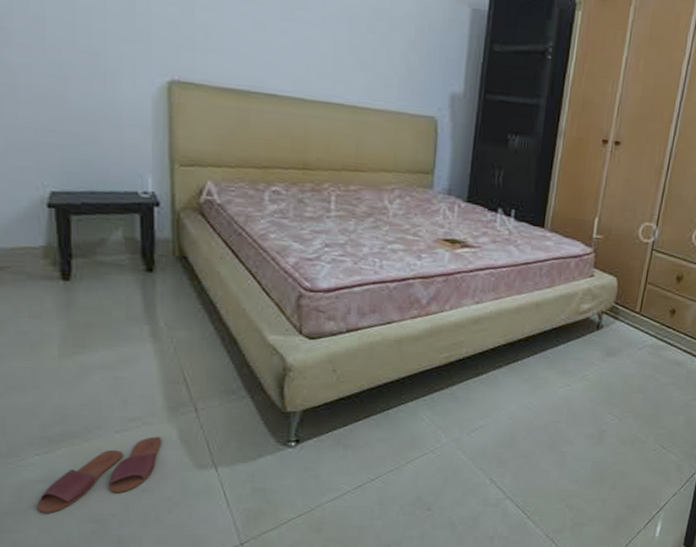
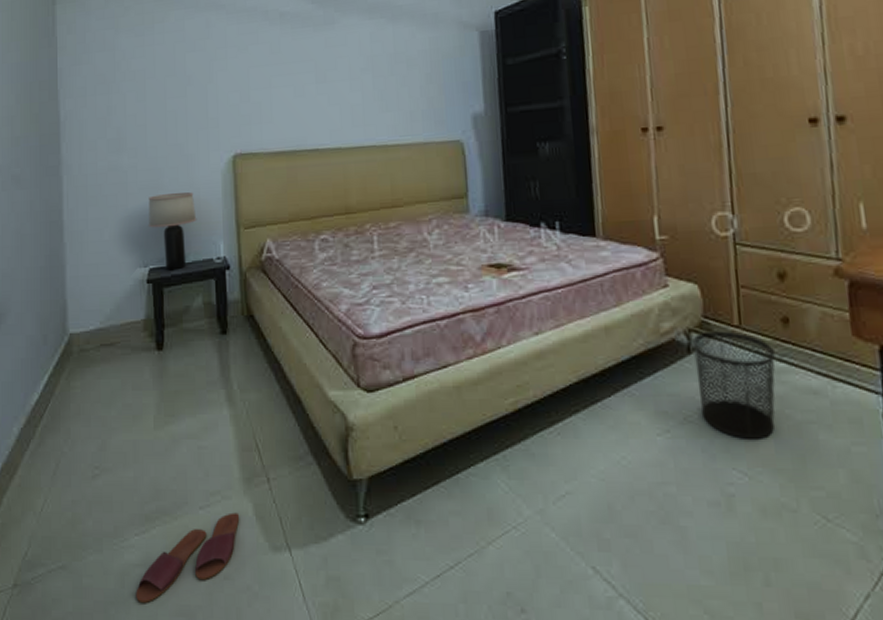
table lamp: none [48,107,118,198] -> present [148,192,197,271]
waste bin: none [597,314,660,394] -> present [691,331,776,439]

